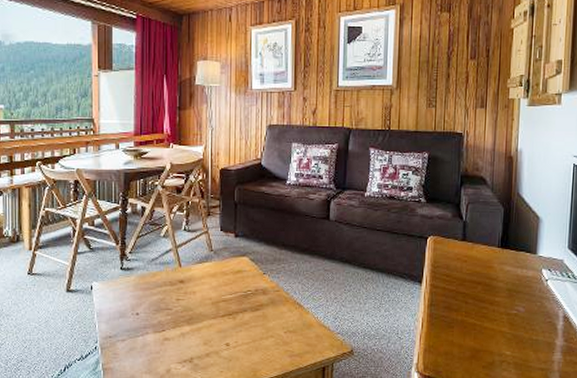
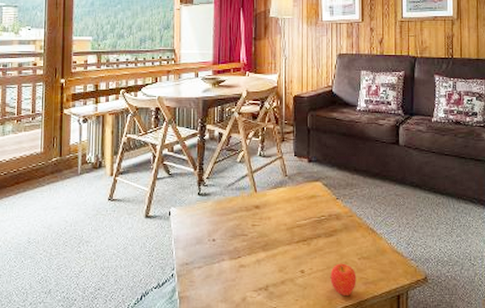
fruit: none [255,337,282,367] -> present [330,263,357,295]

